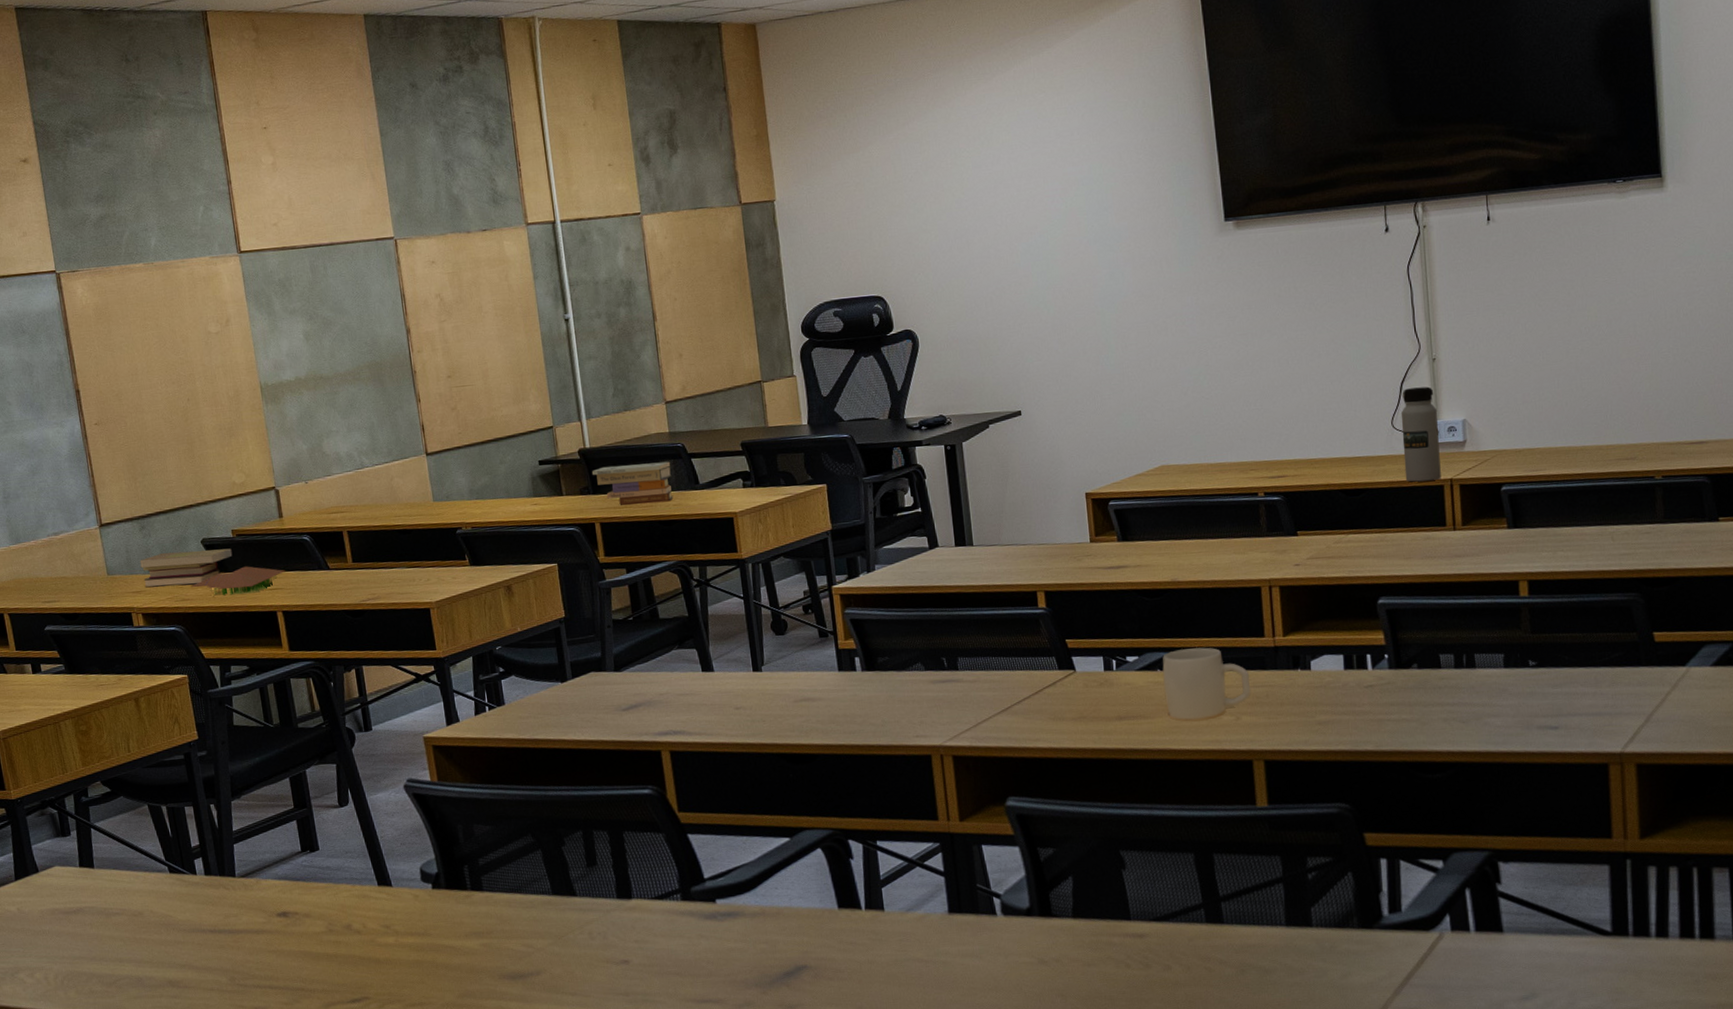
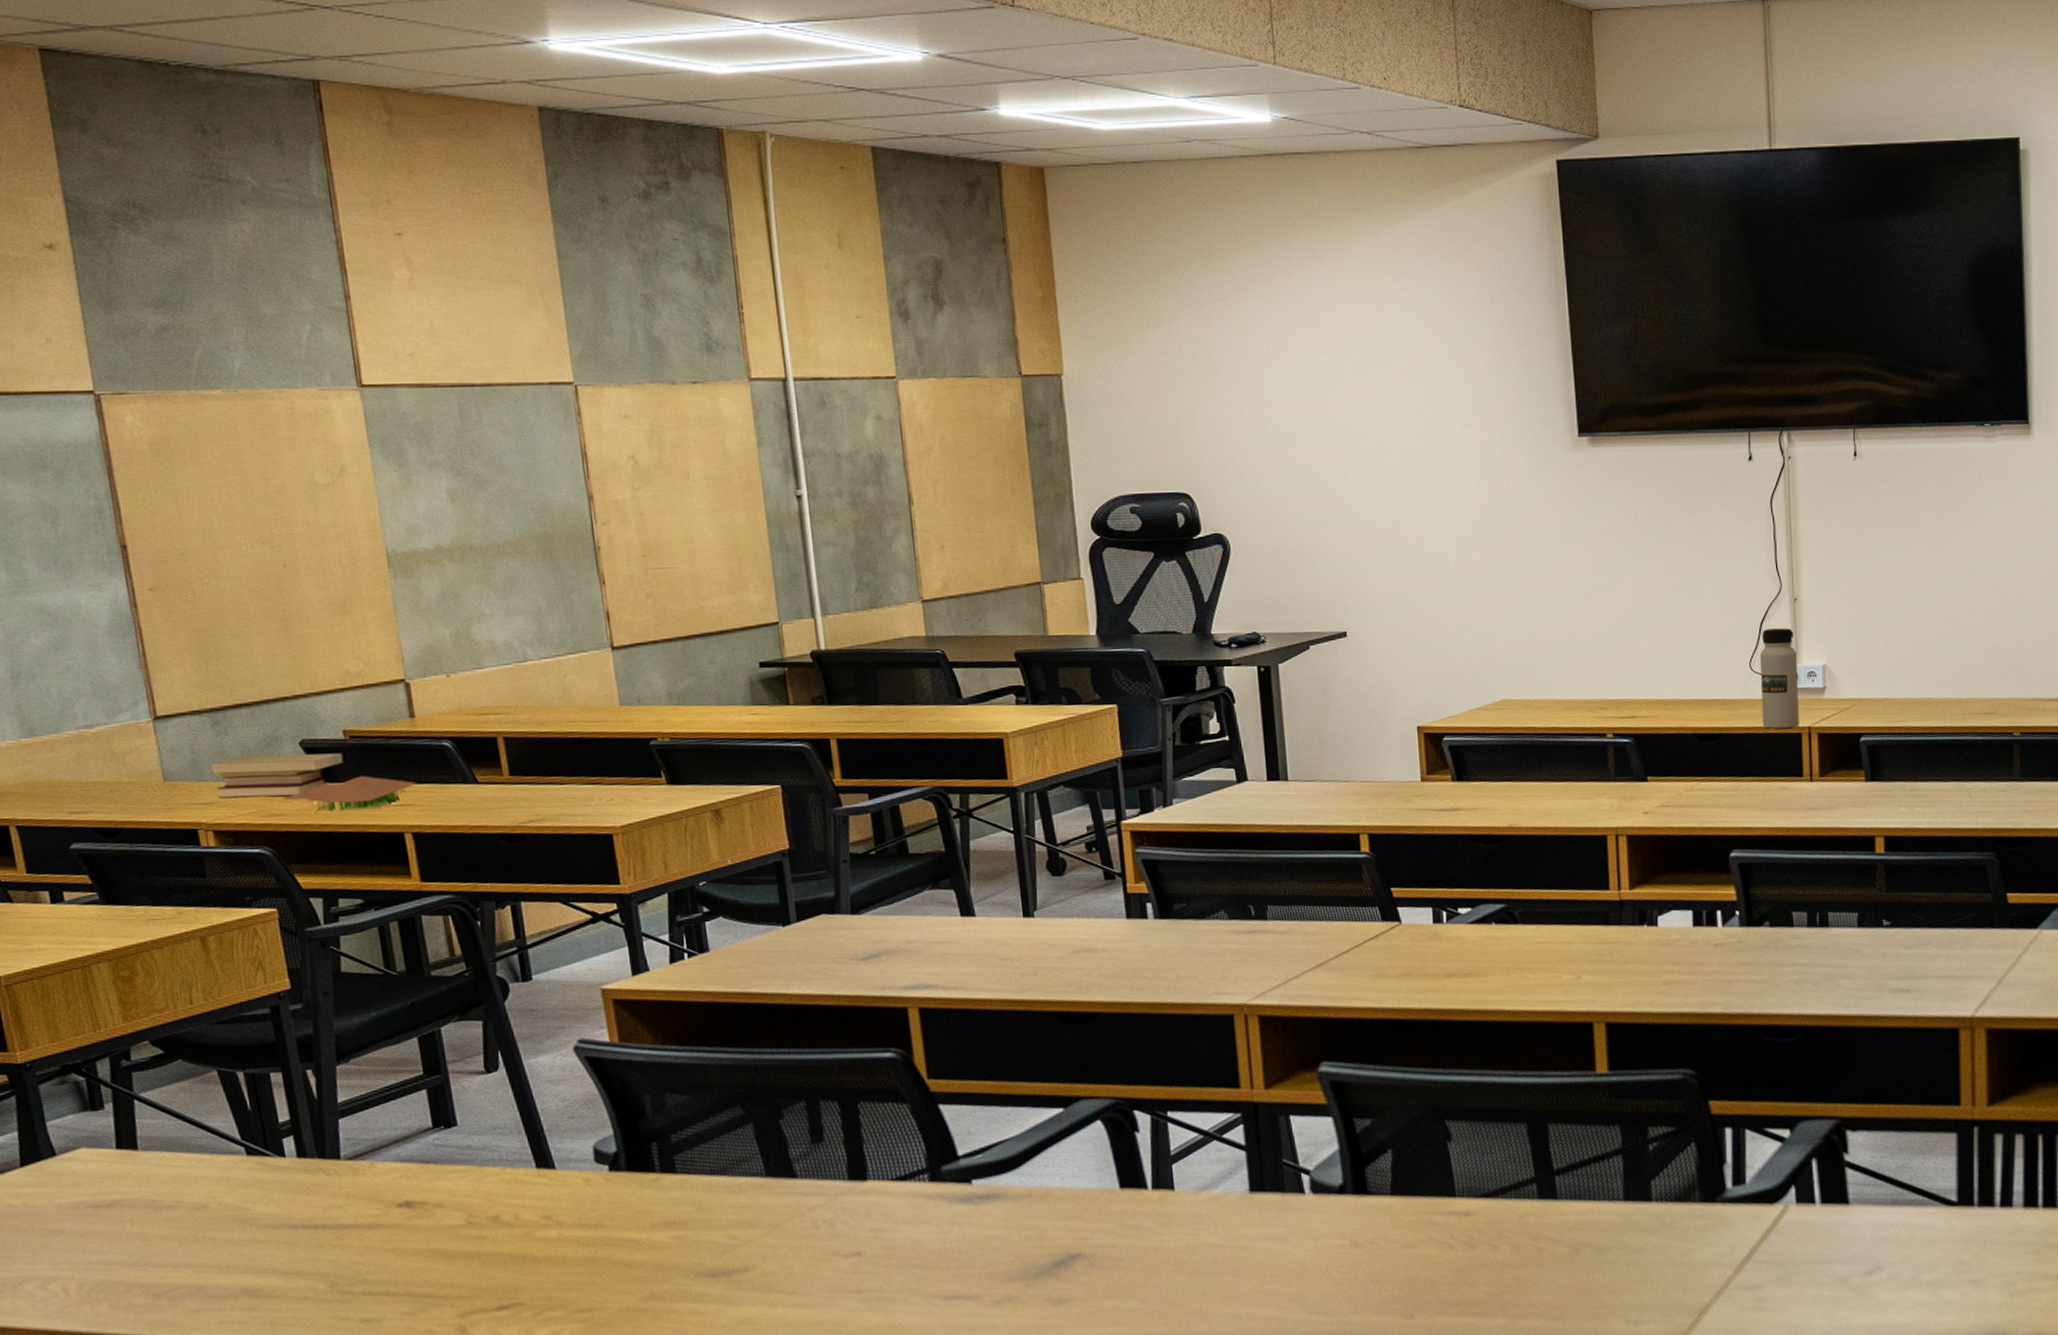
books: present [591,461,673,505] -> none [827,670,930,719]
mug: present [1162,647,1251,722] -> none [1497,899,1594,981]

